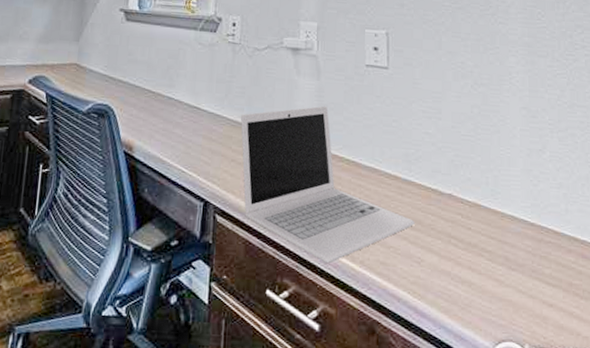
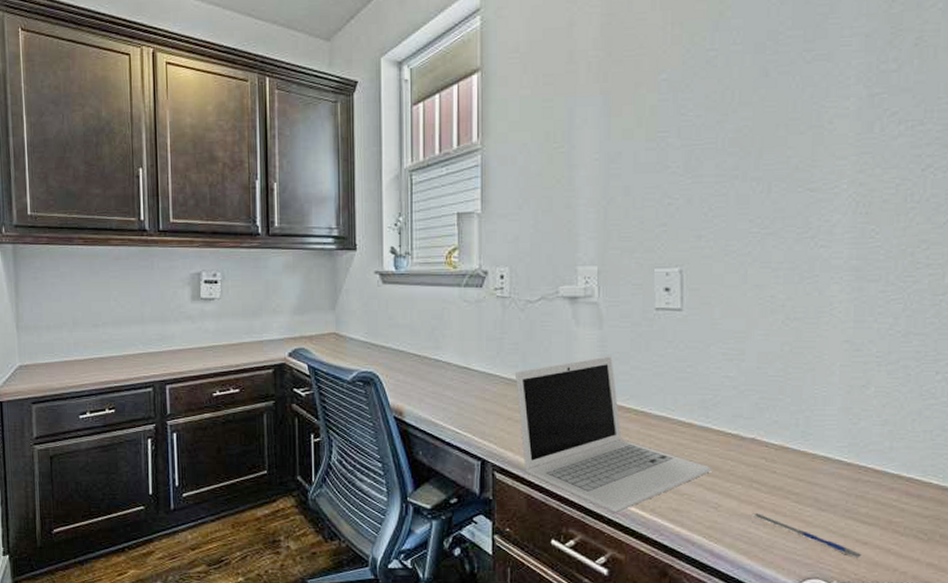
pen: none [452,270,548,321] -> present [753,513,861,558]

